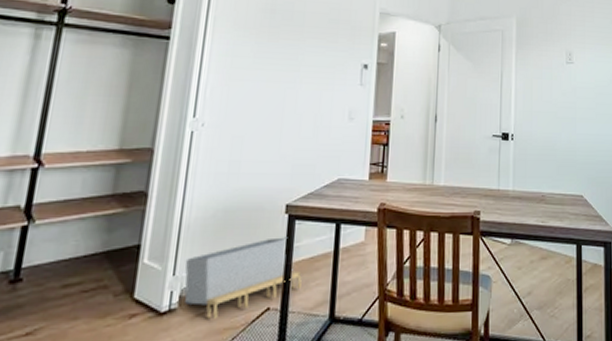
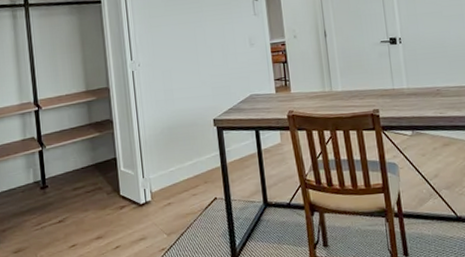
storage bin: present [184,237,302,319] -> none [149,144,237,207]

